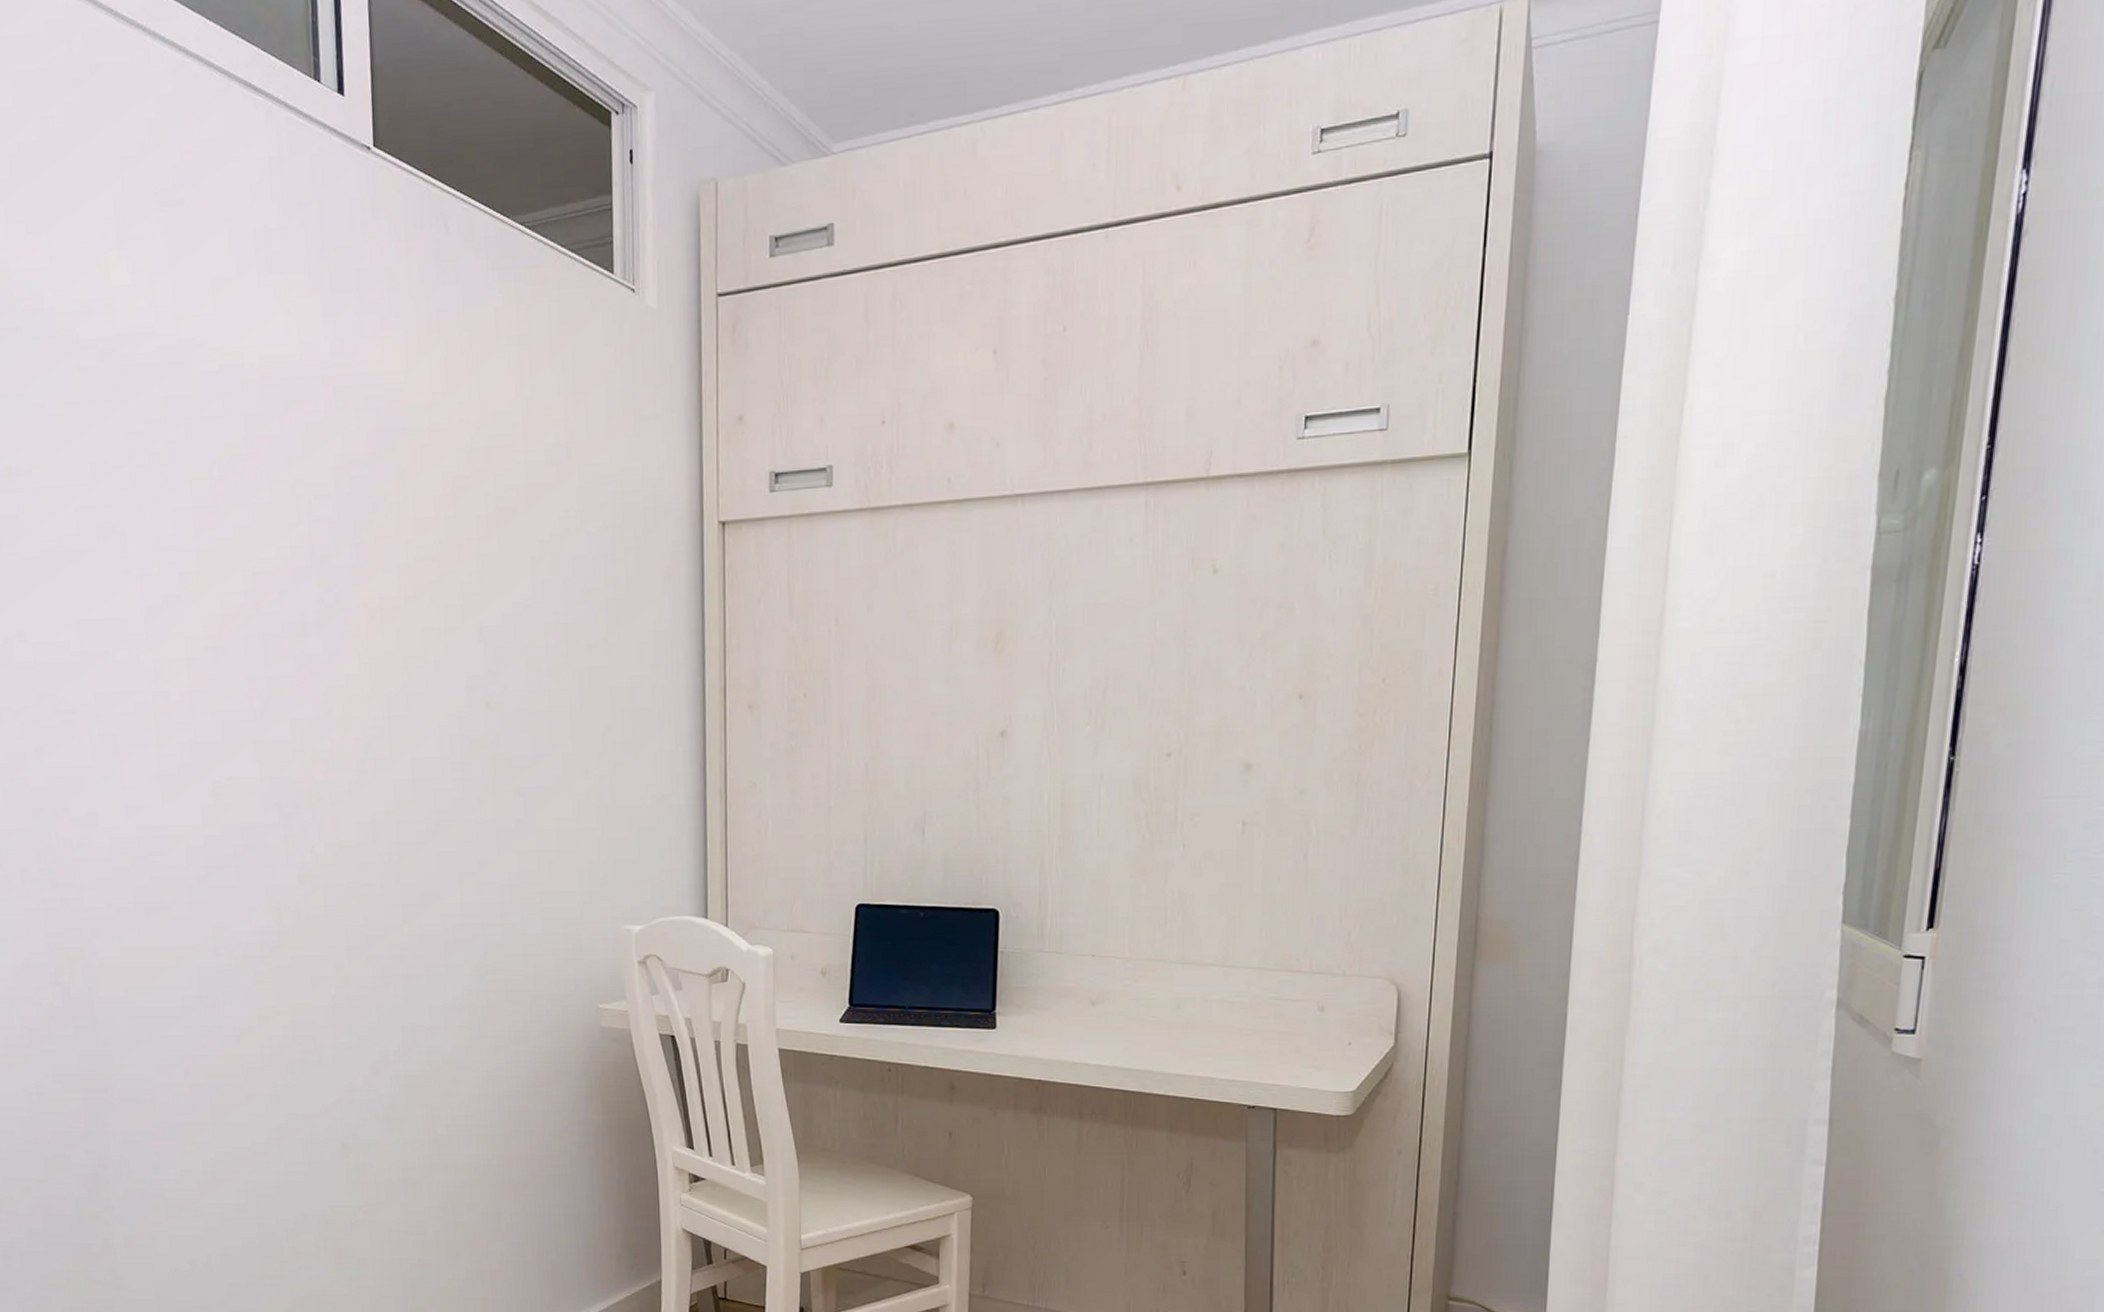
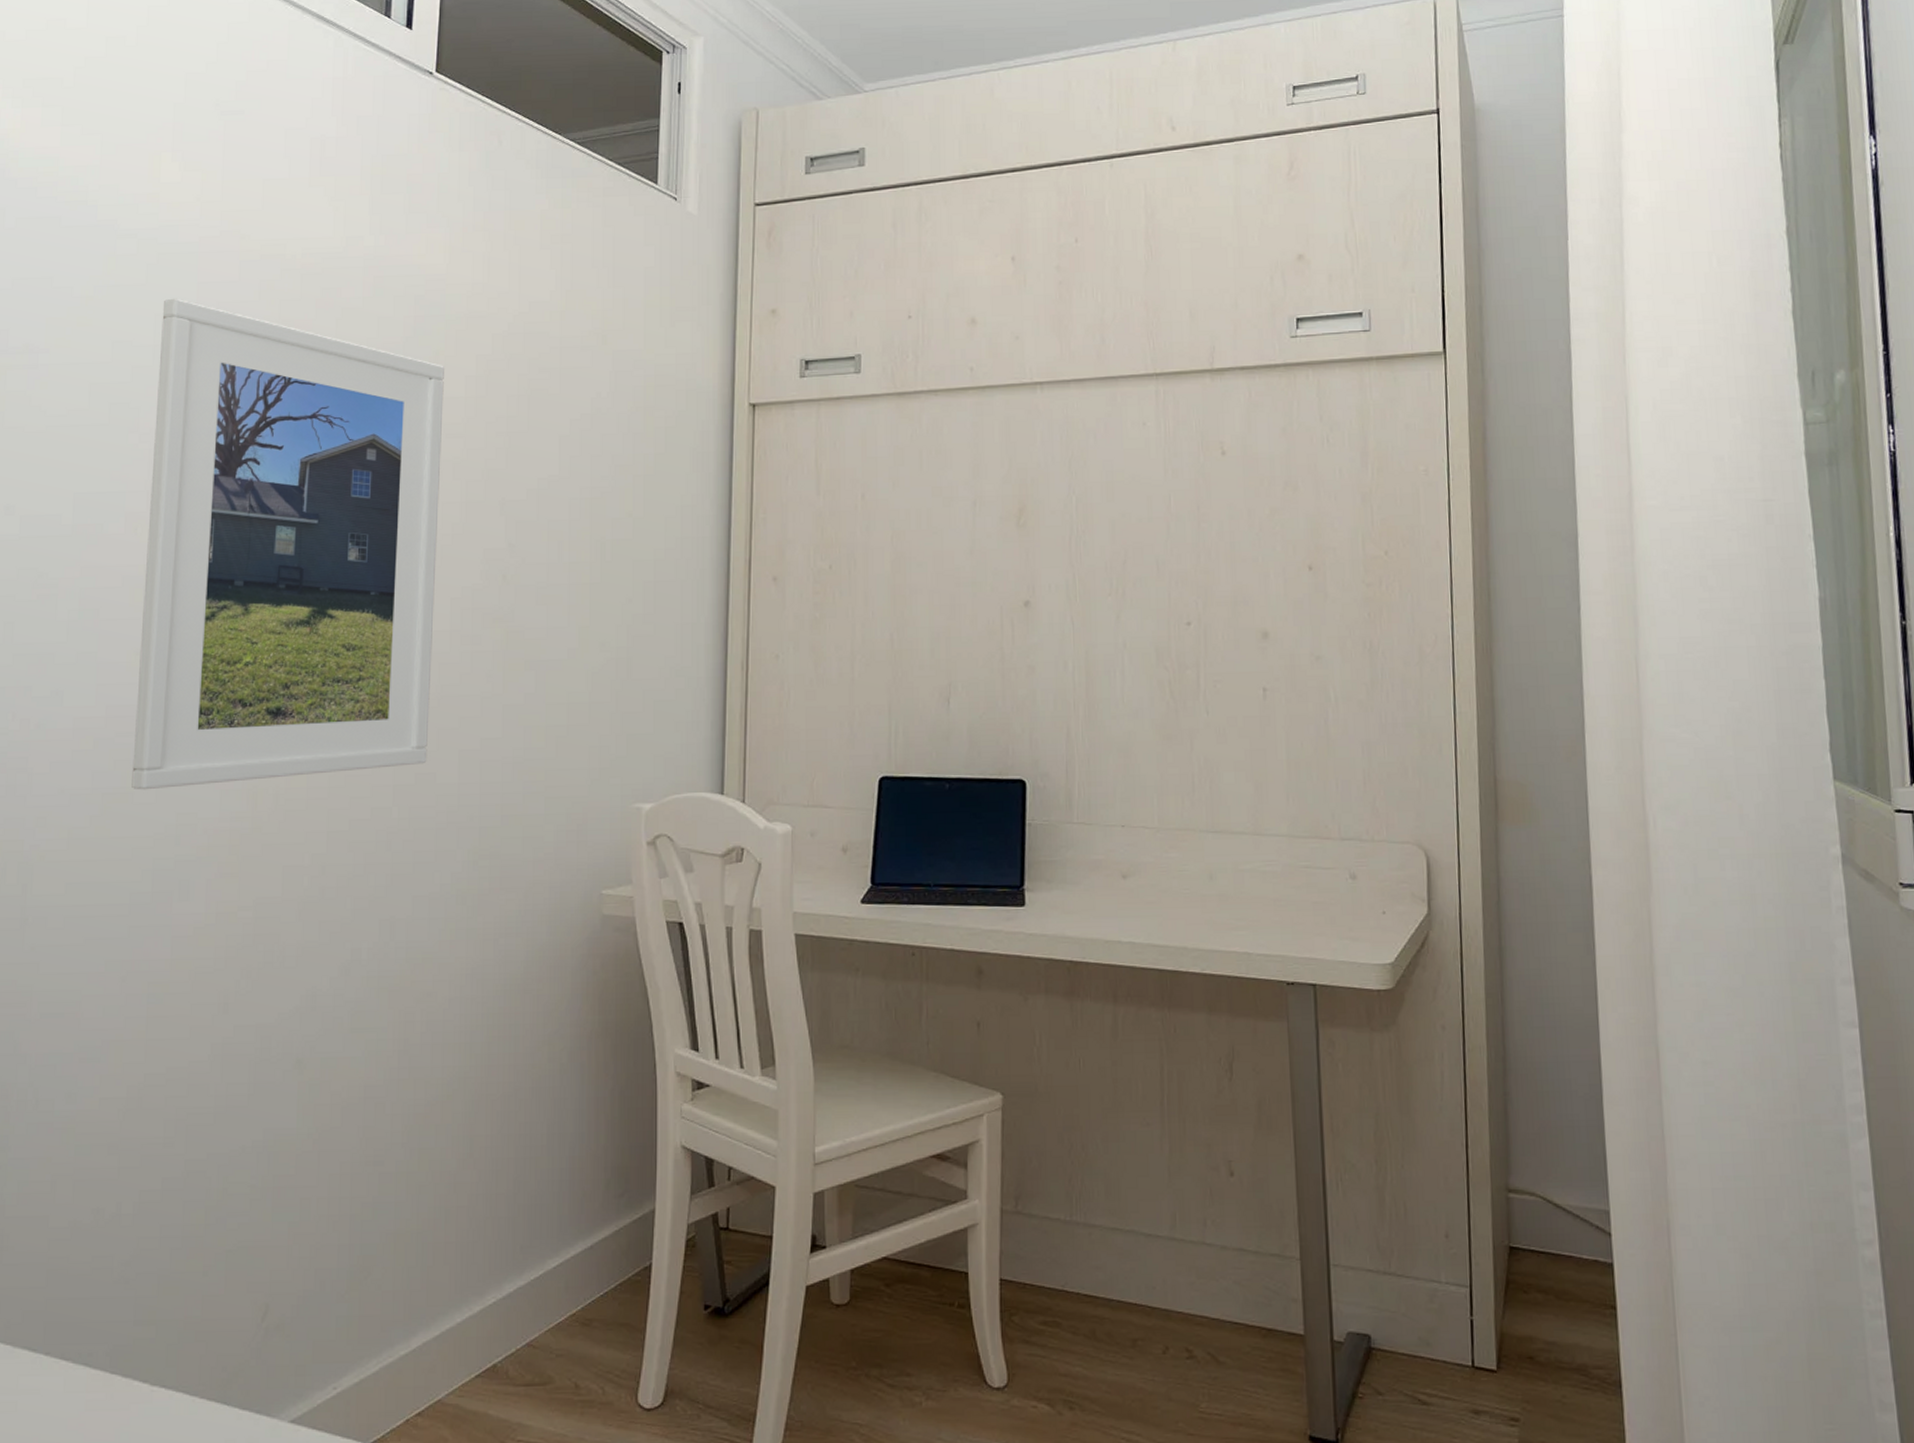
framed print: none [132,414,431,905] -> present [131,298,444,790]

